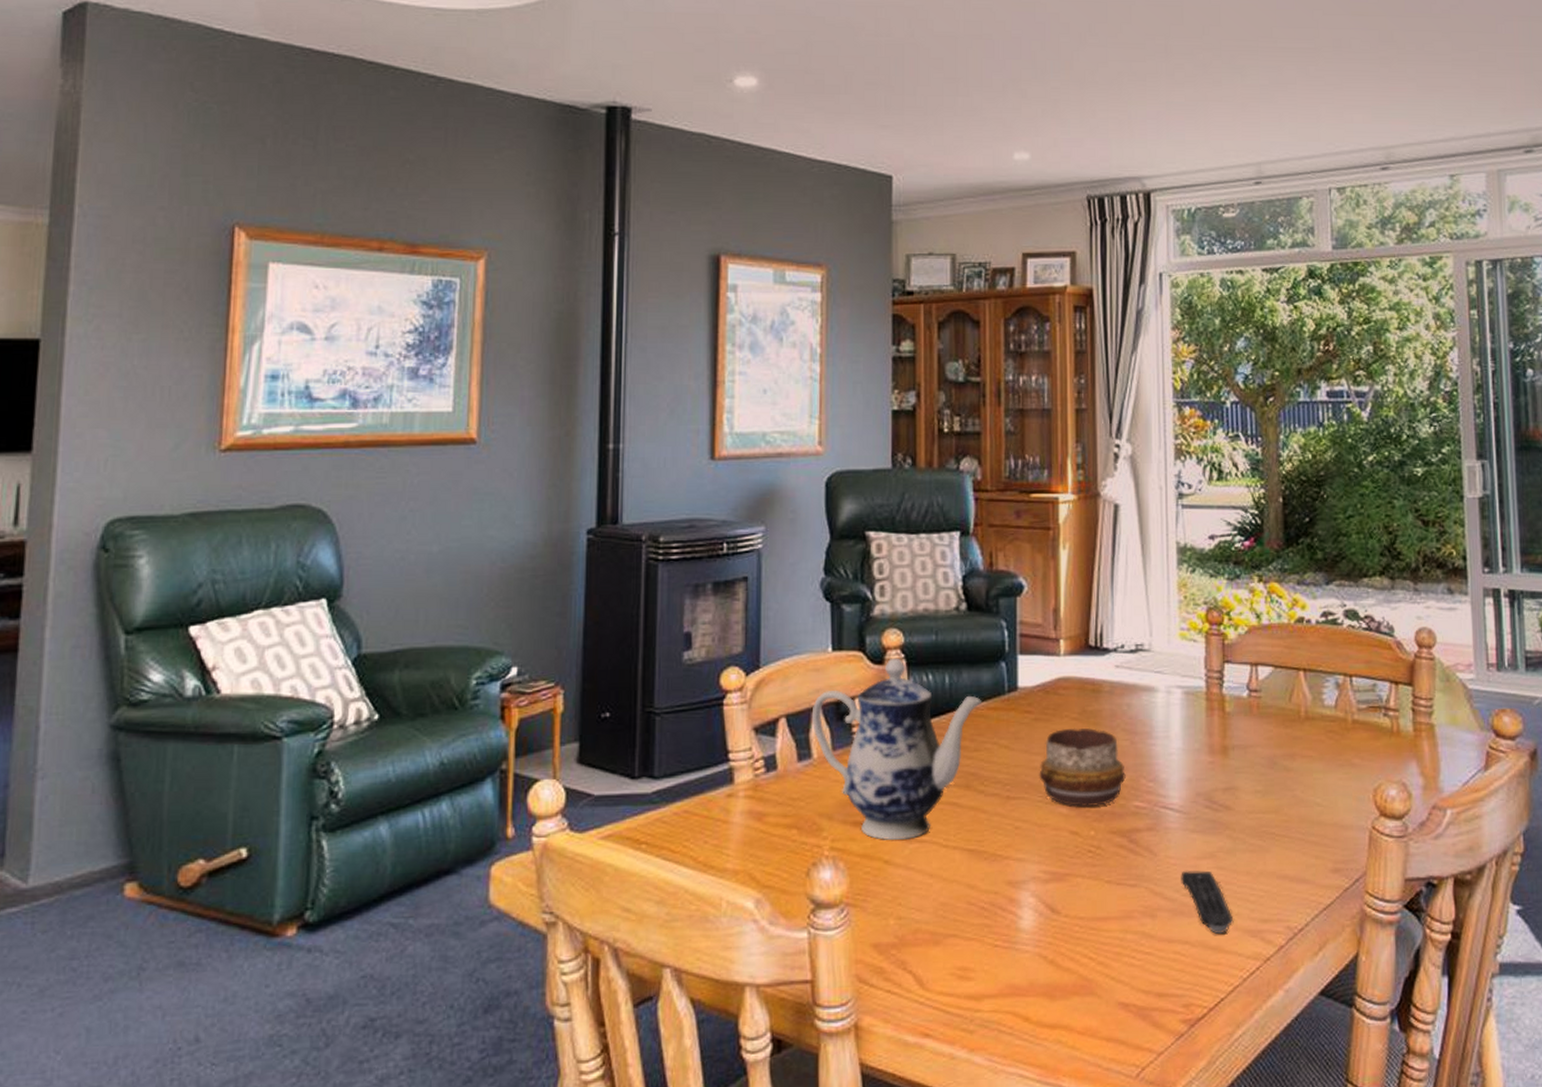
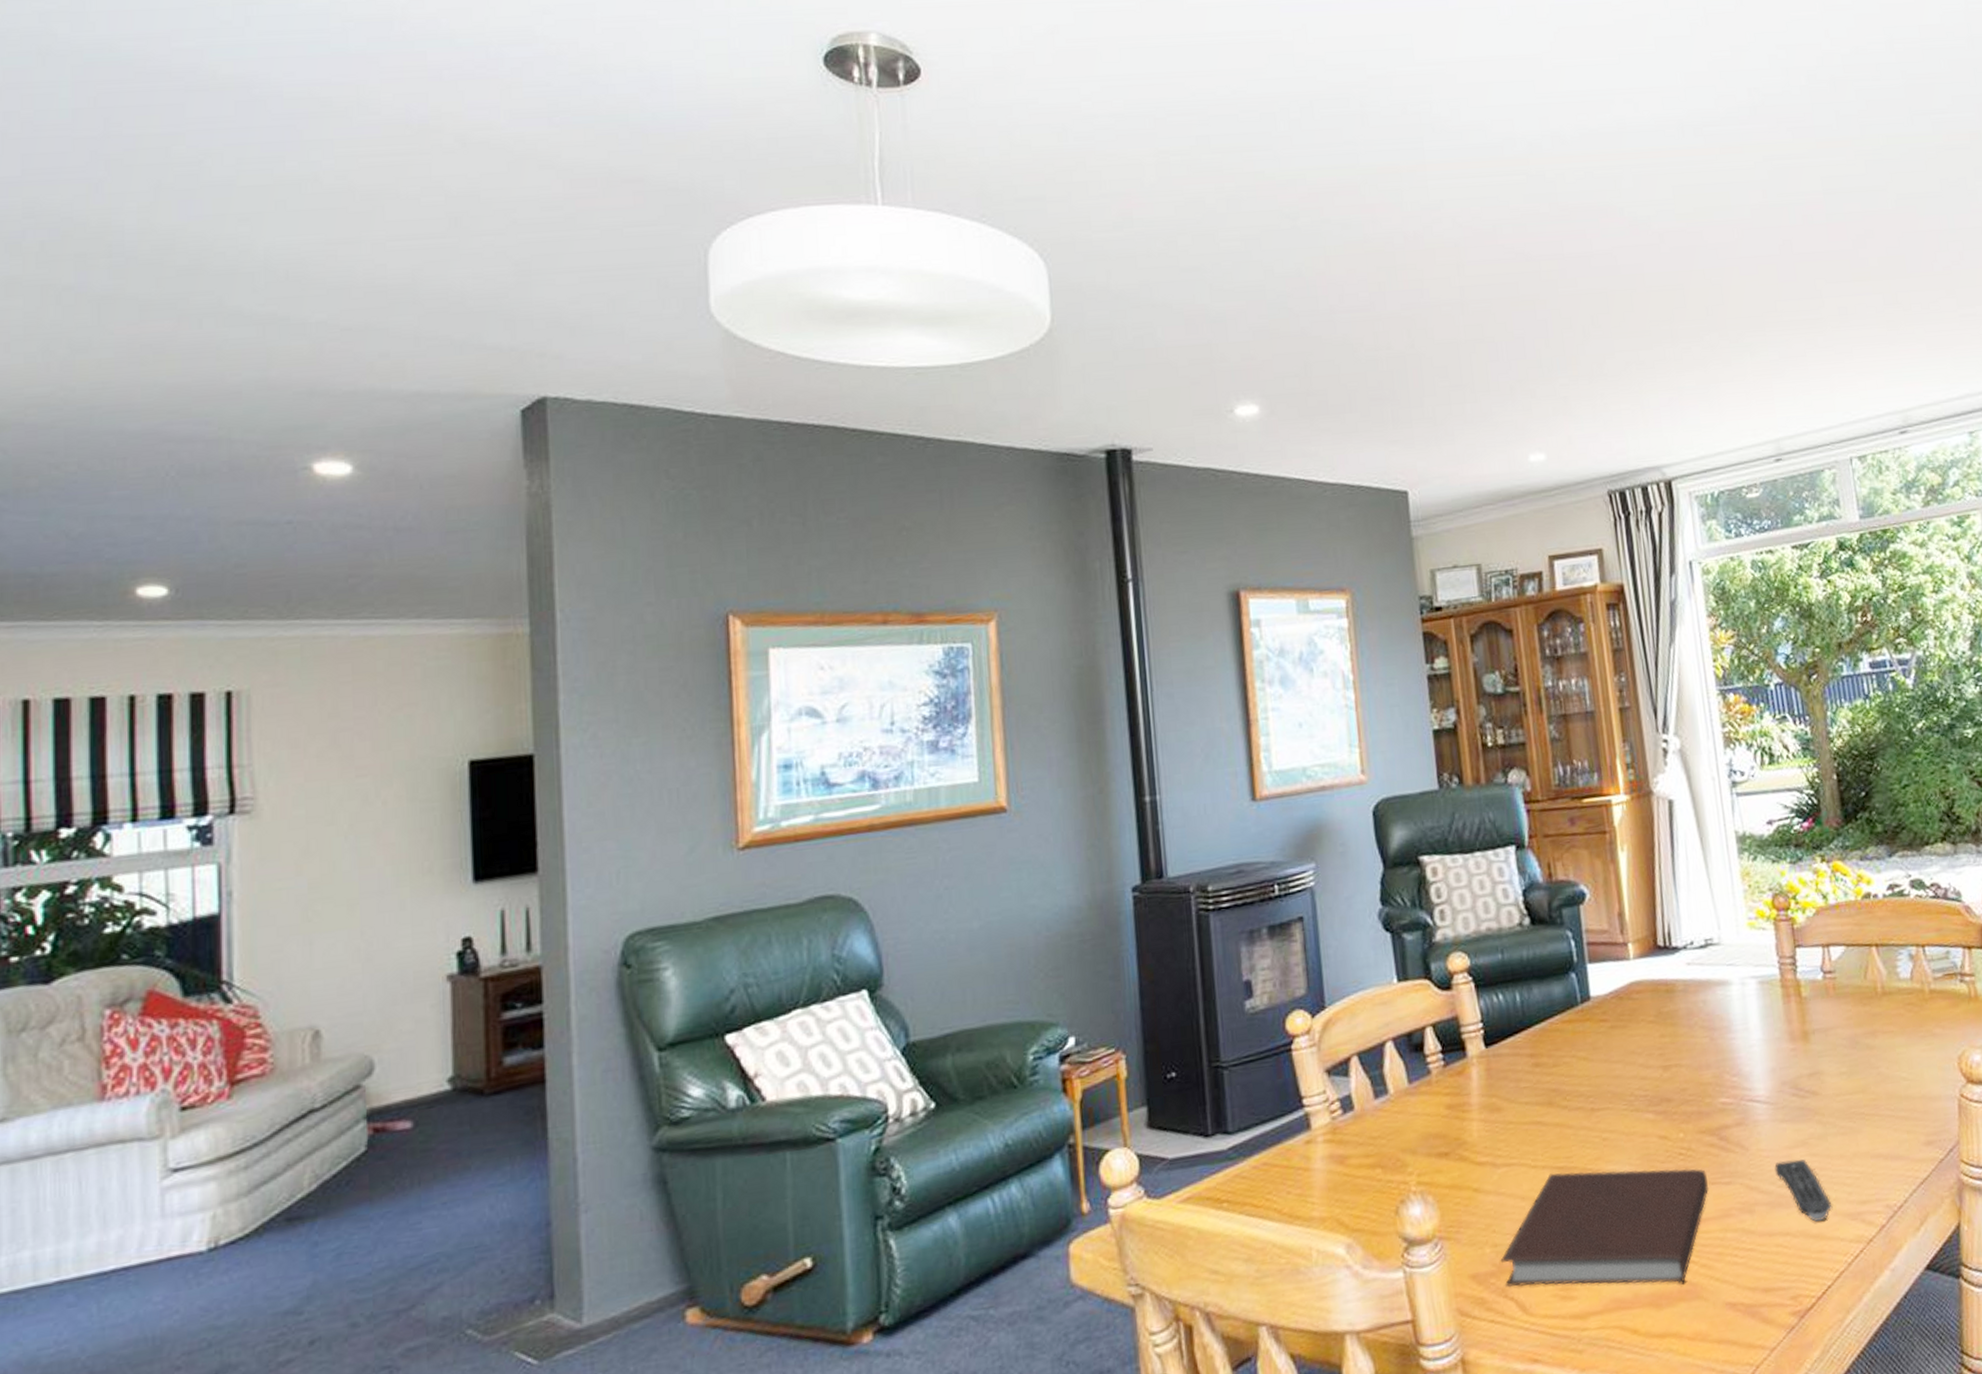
teapot: present [811,657,981,840] -> none [1383,981,1555,1168]
notebook: none [903,855,1113,979] -> present [1500,1168,1708,1288]
decorative bowl: present [1039,727,1126,808] -> none [1621,1029,1709,1111]

